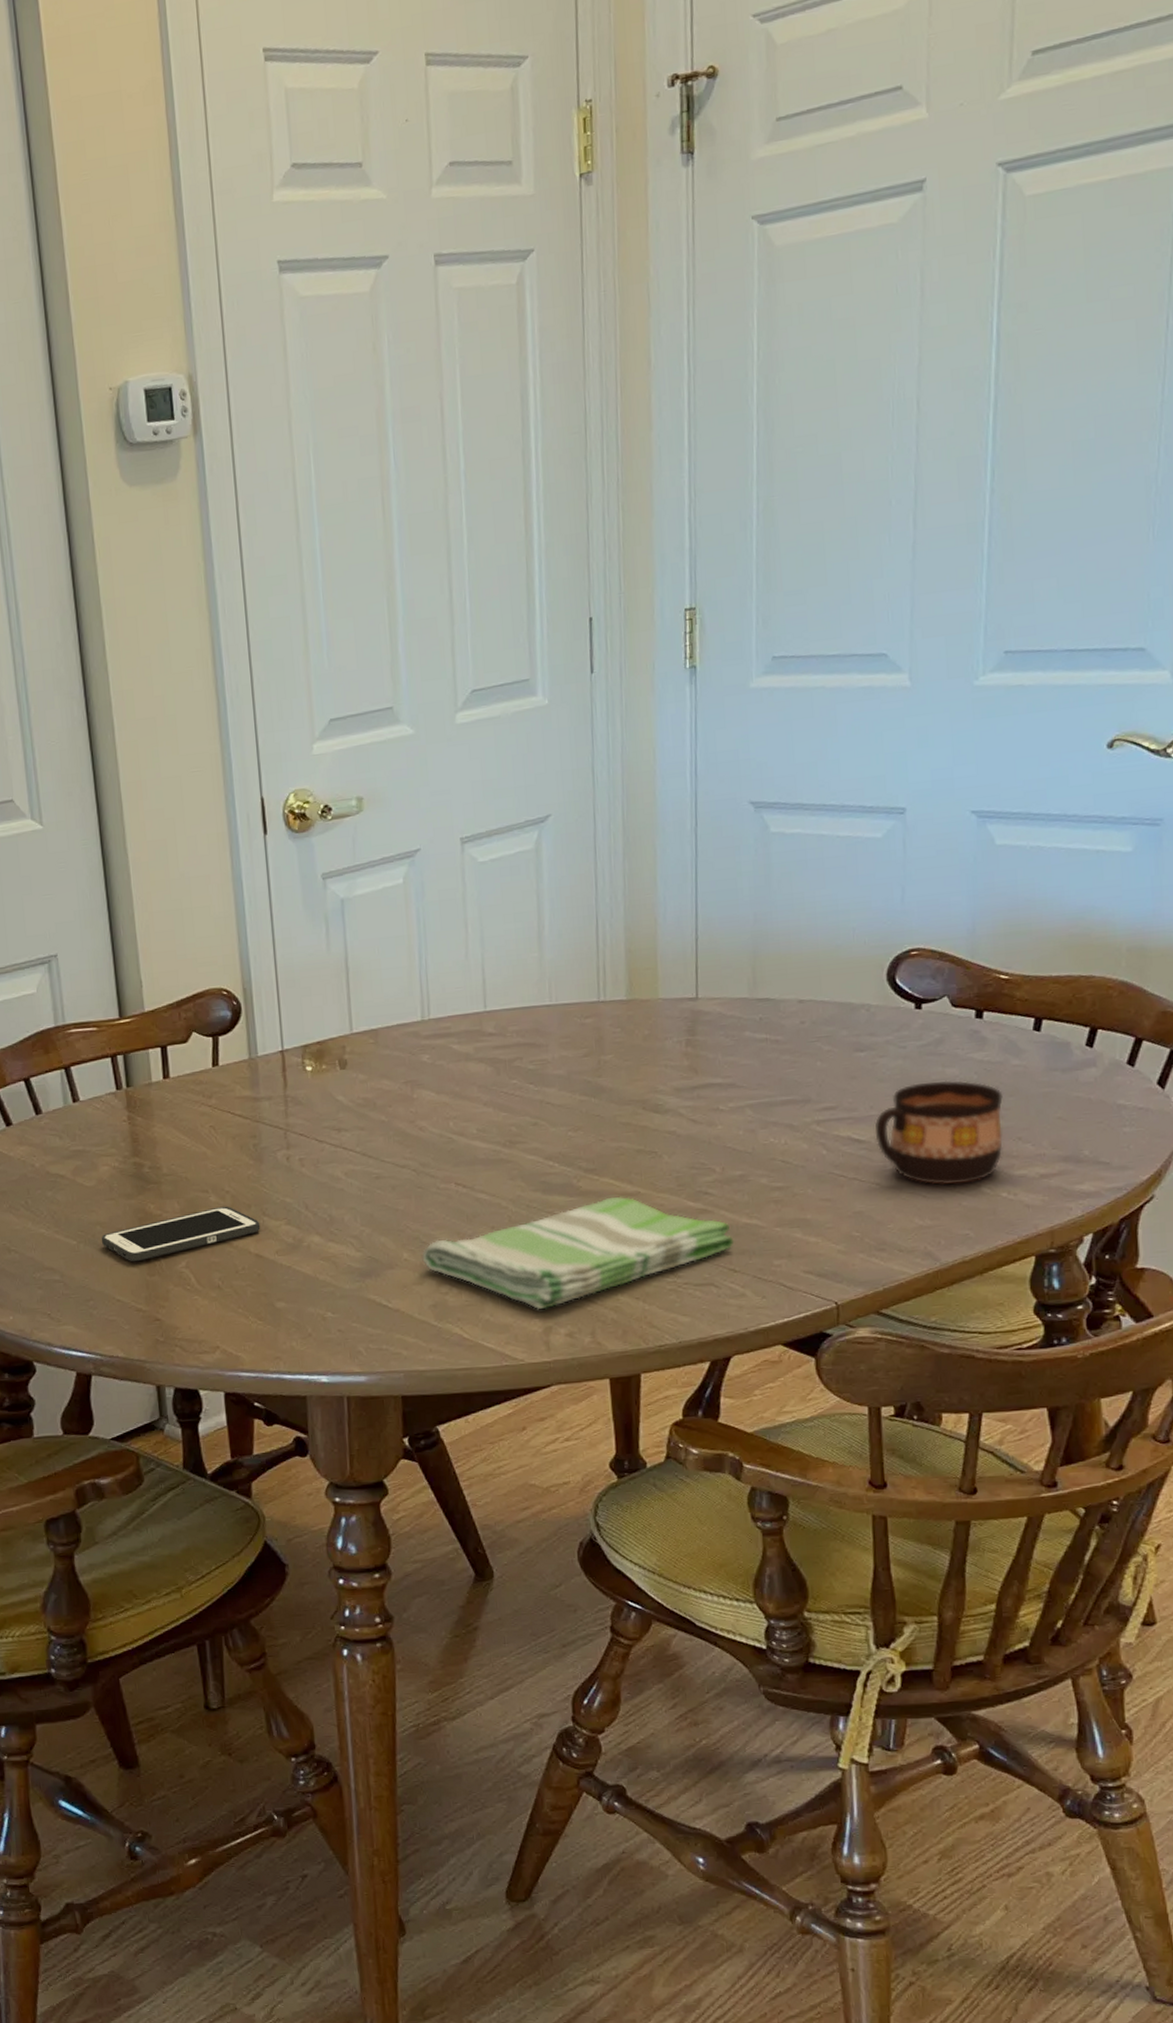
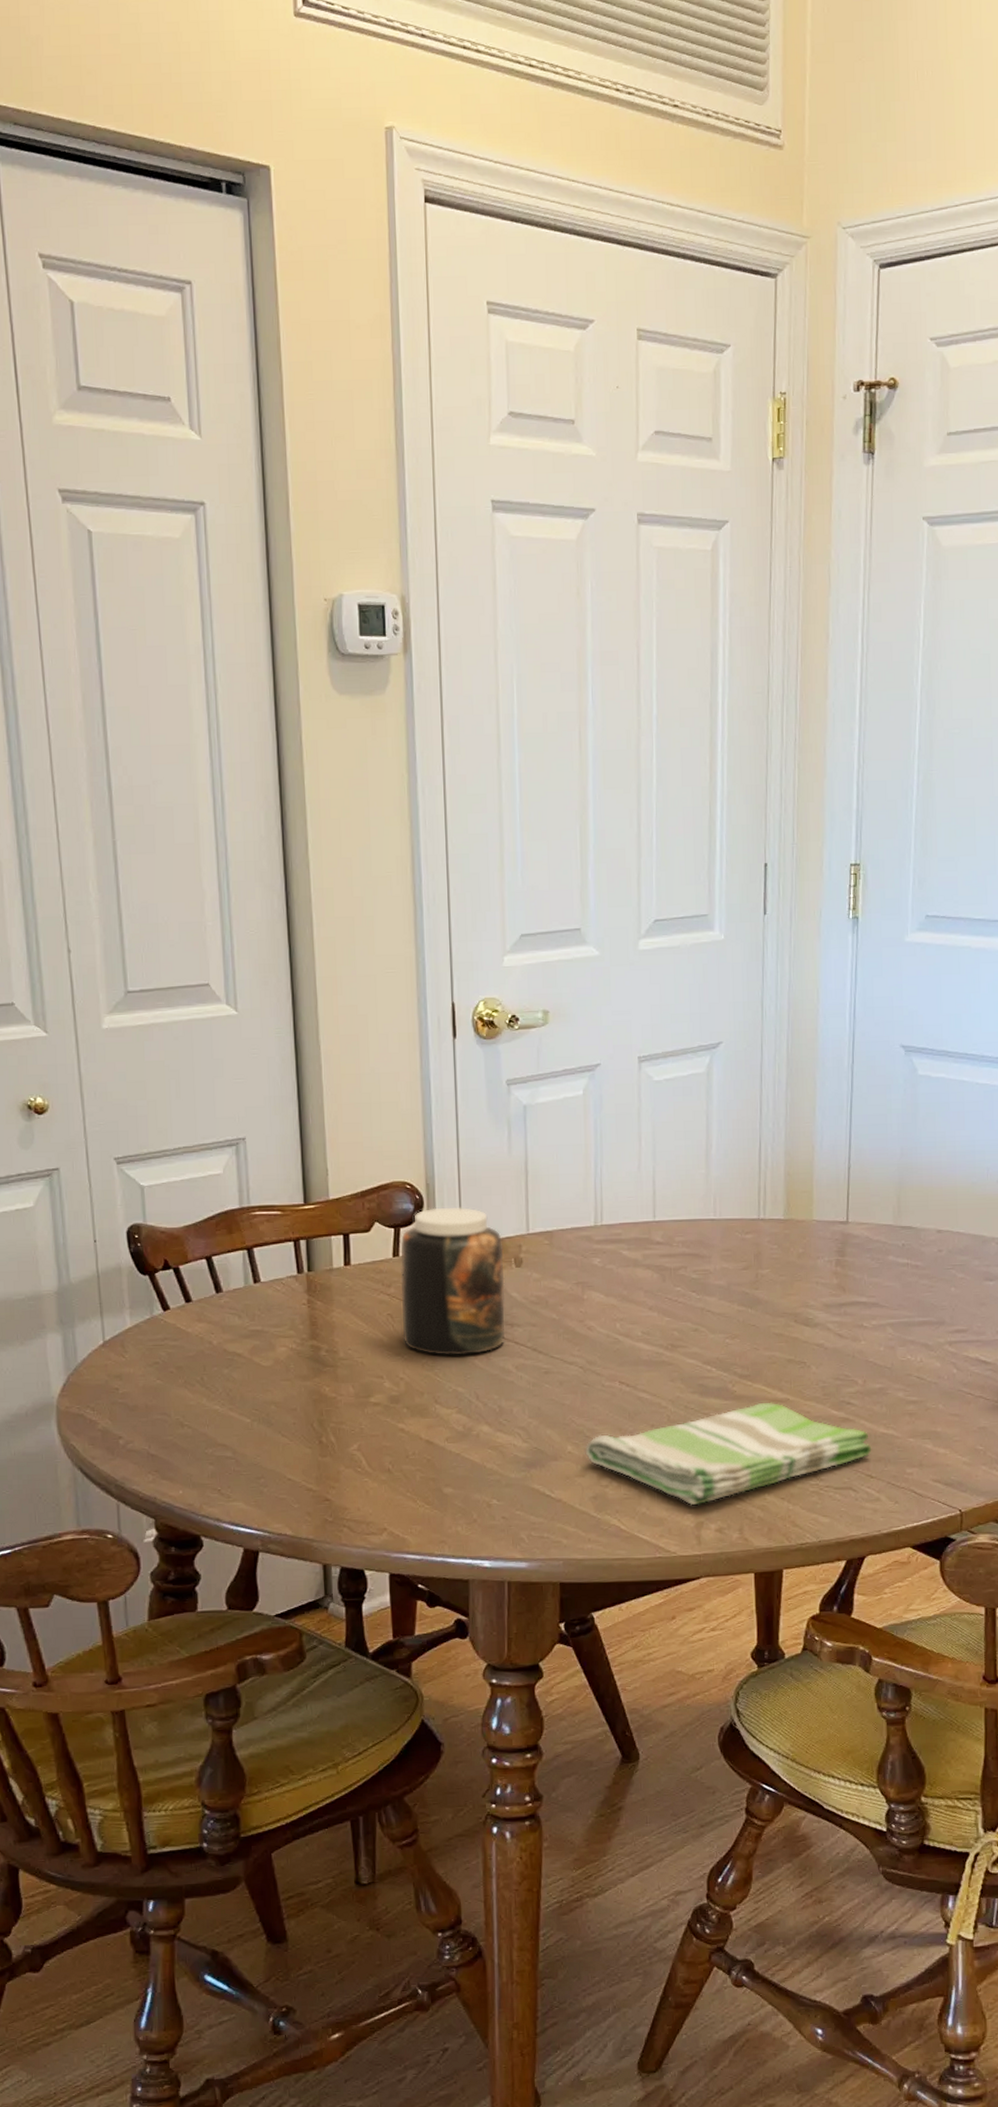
cell phone: present [102,1206,261,1262] -> none [276,1392,432,1443]
jar: none [219,1010,333,1166] -> present [400,1206,506,1356]

